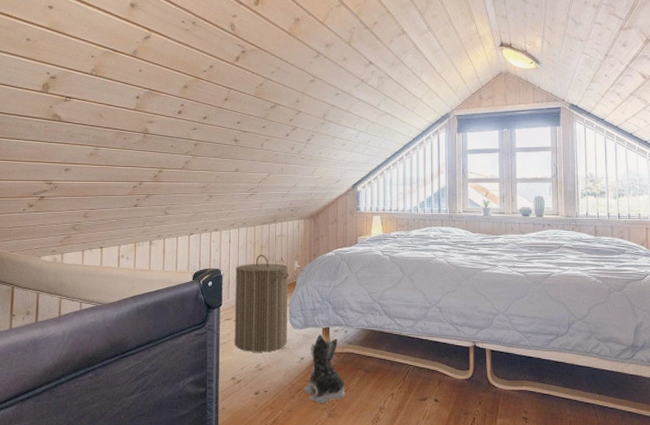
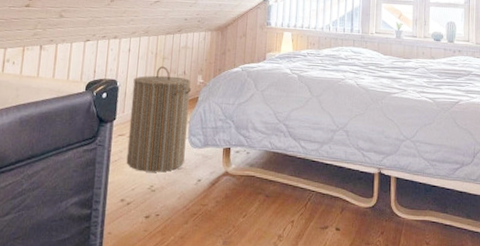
plush toy: present [303,334,345,403] -> none [198,155,243,230]

